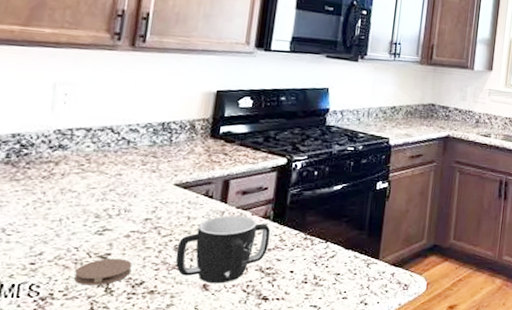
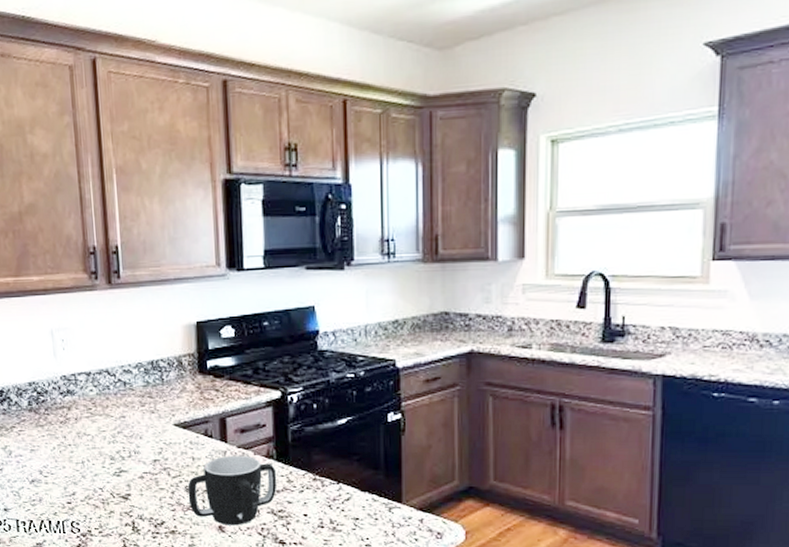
coaster: present [74,258,132,285] -> none [104,499,152,524]

